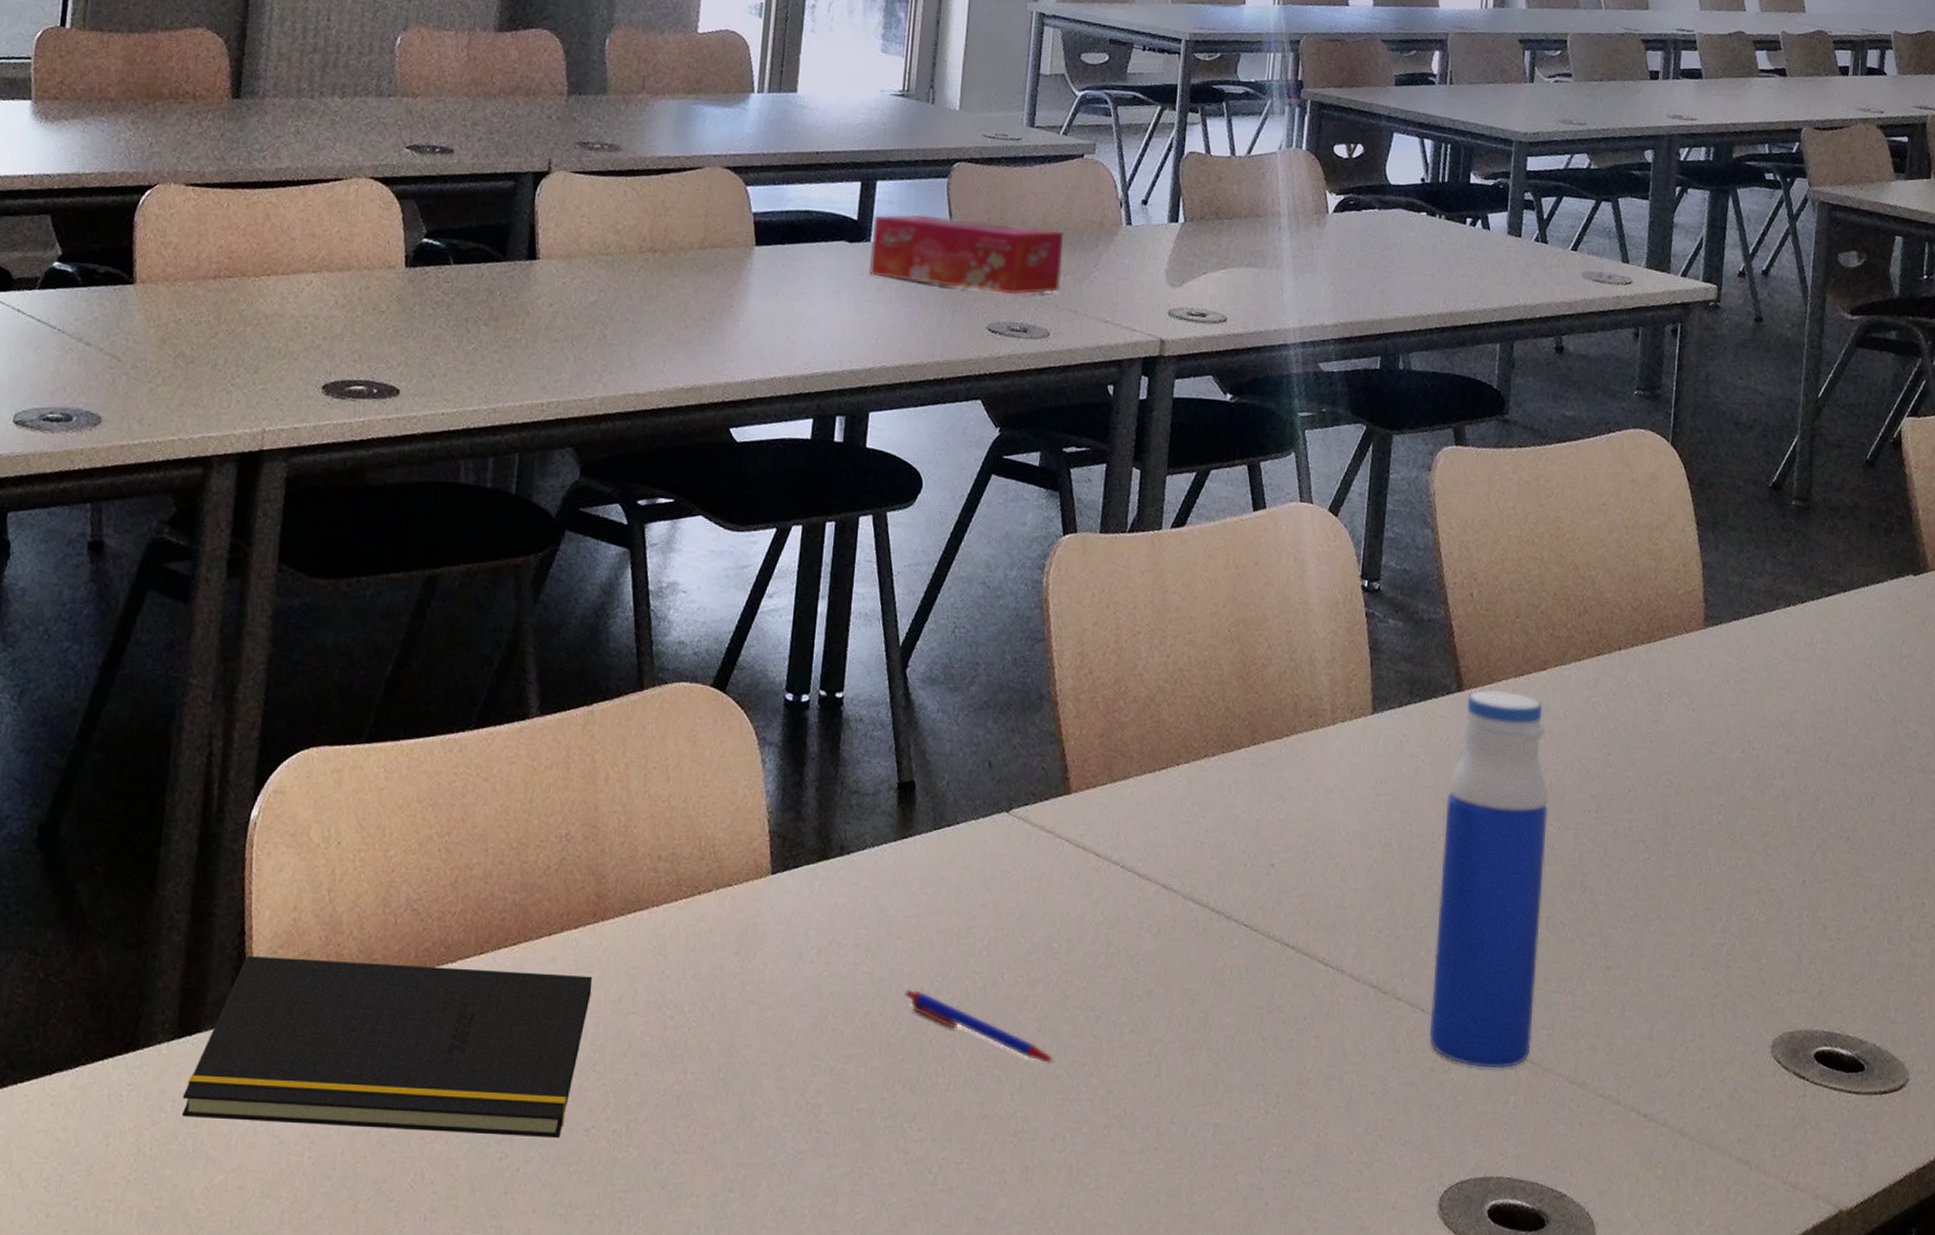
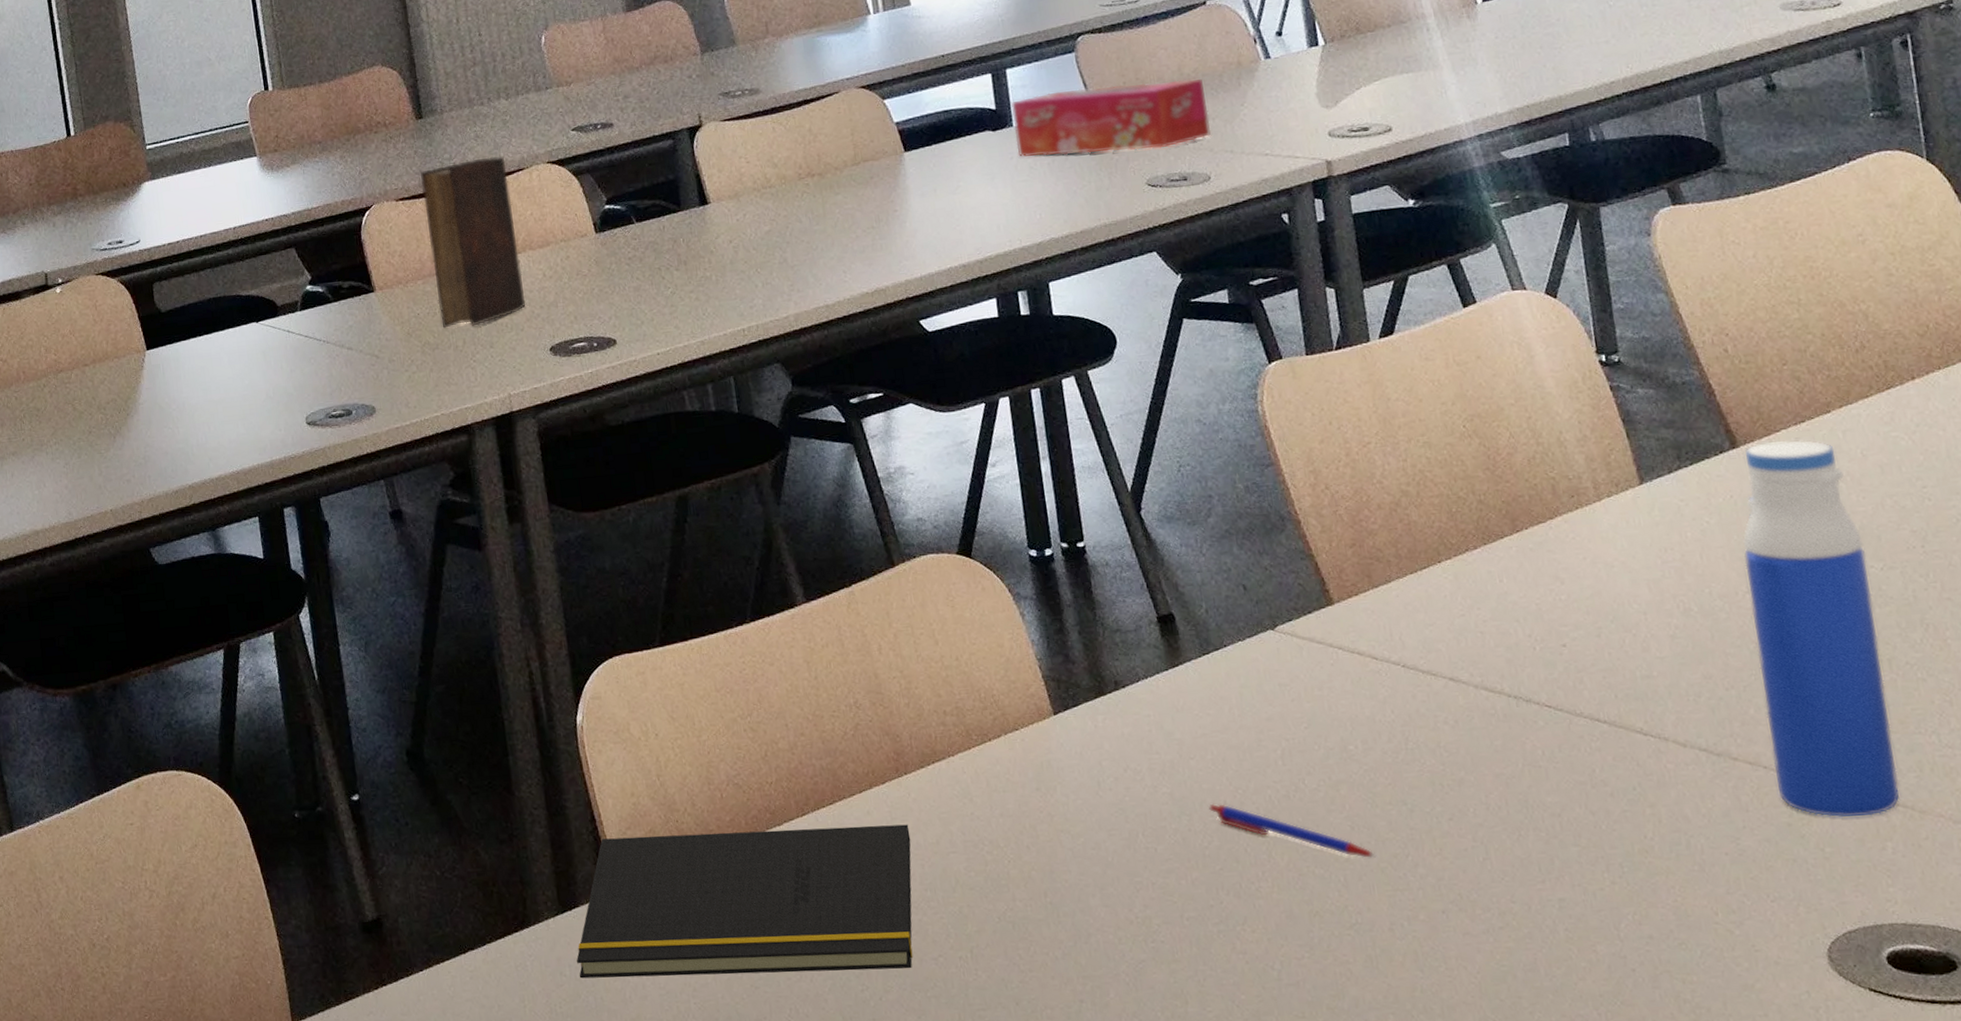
bible: none [204,156,323,345] -> present [420,156,525,328]

